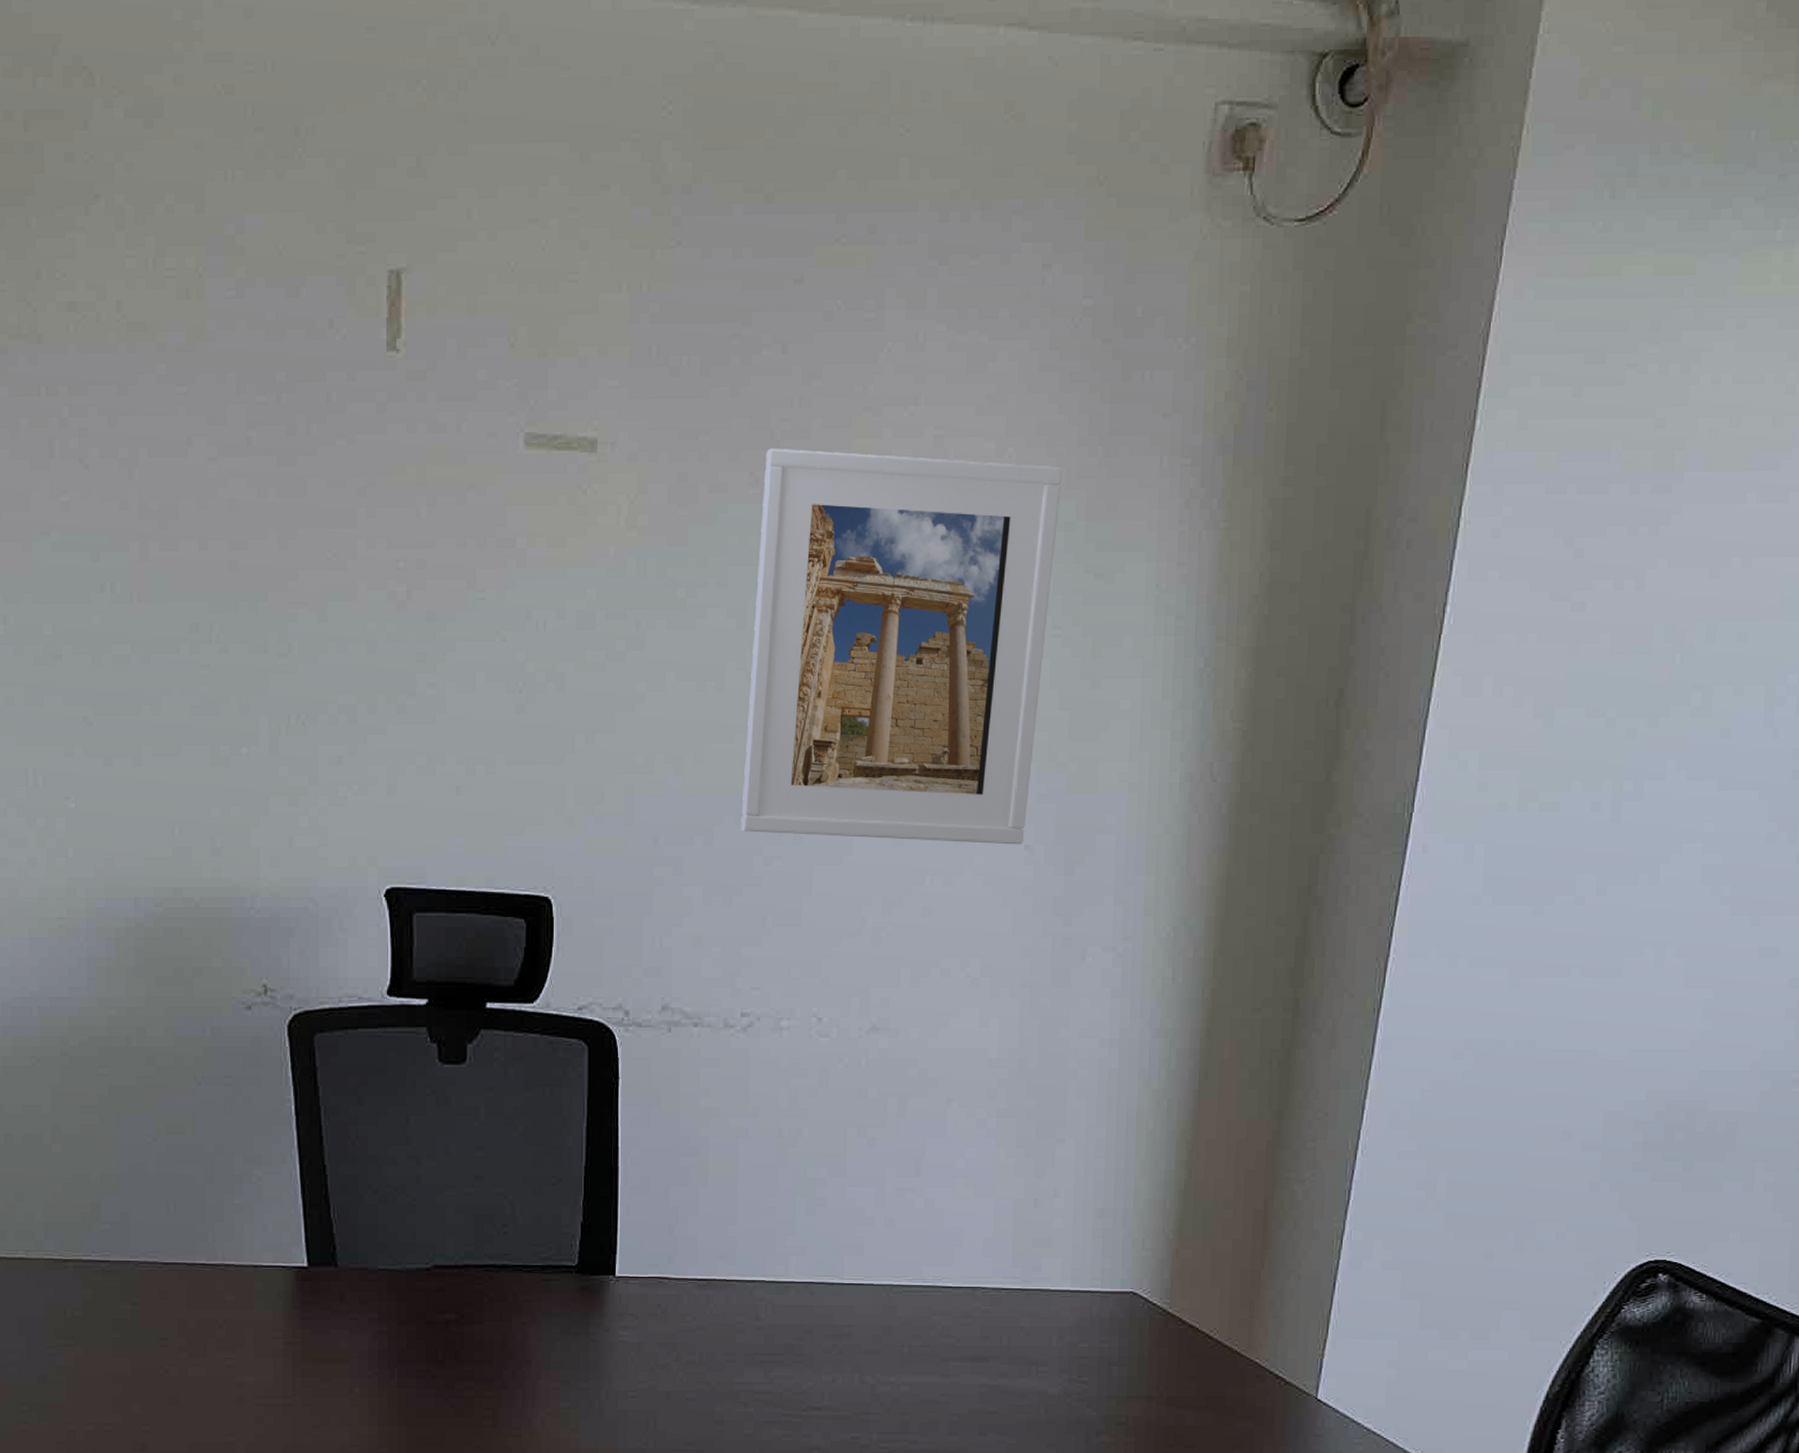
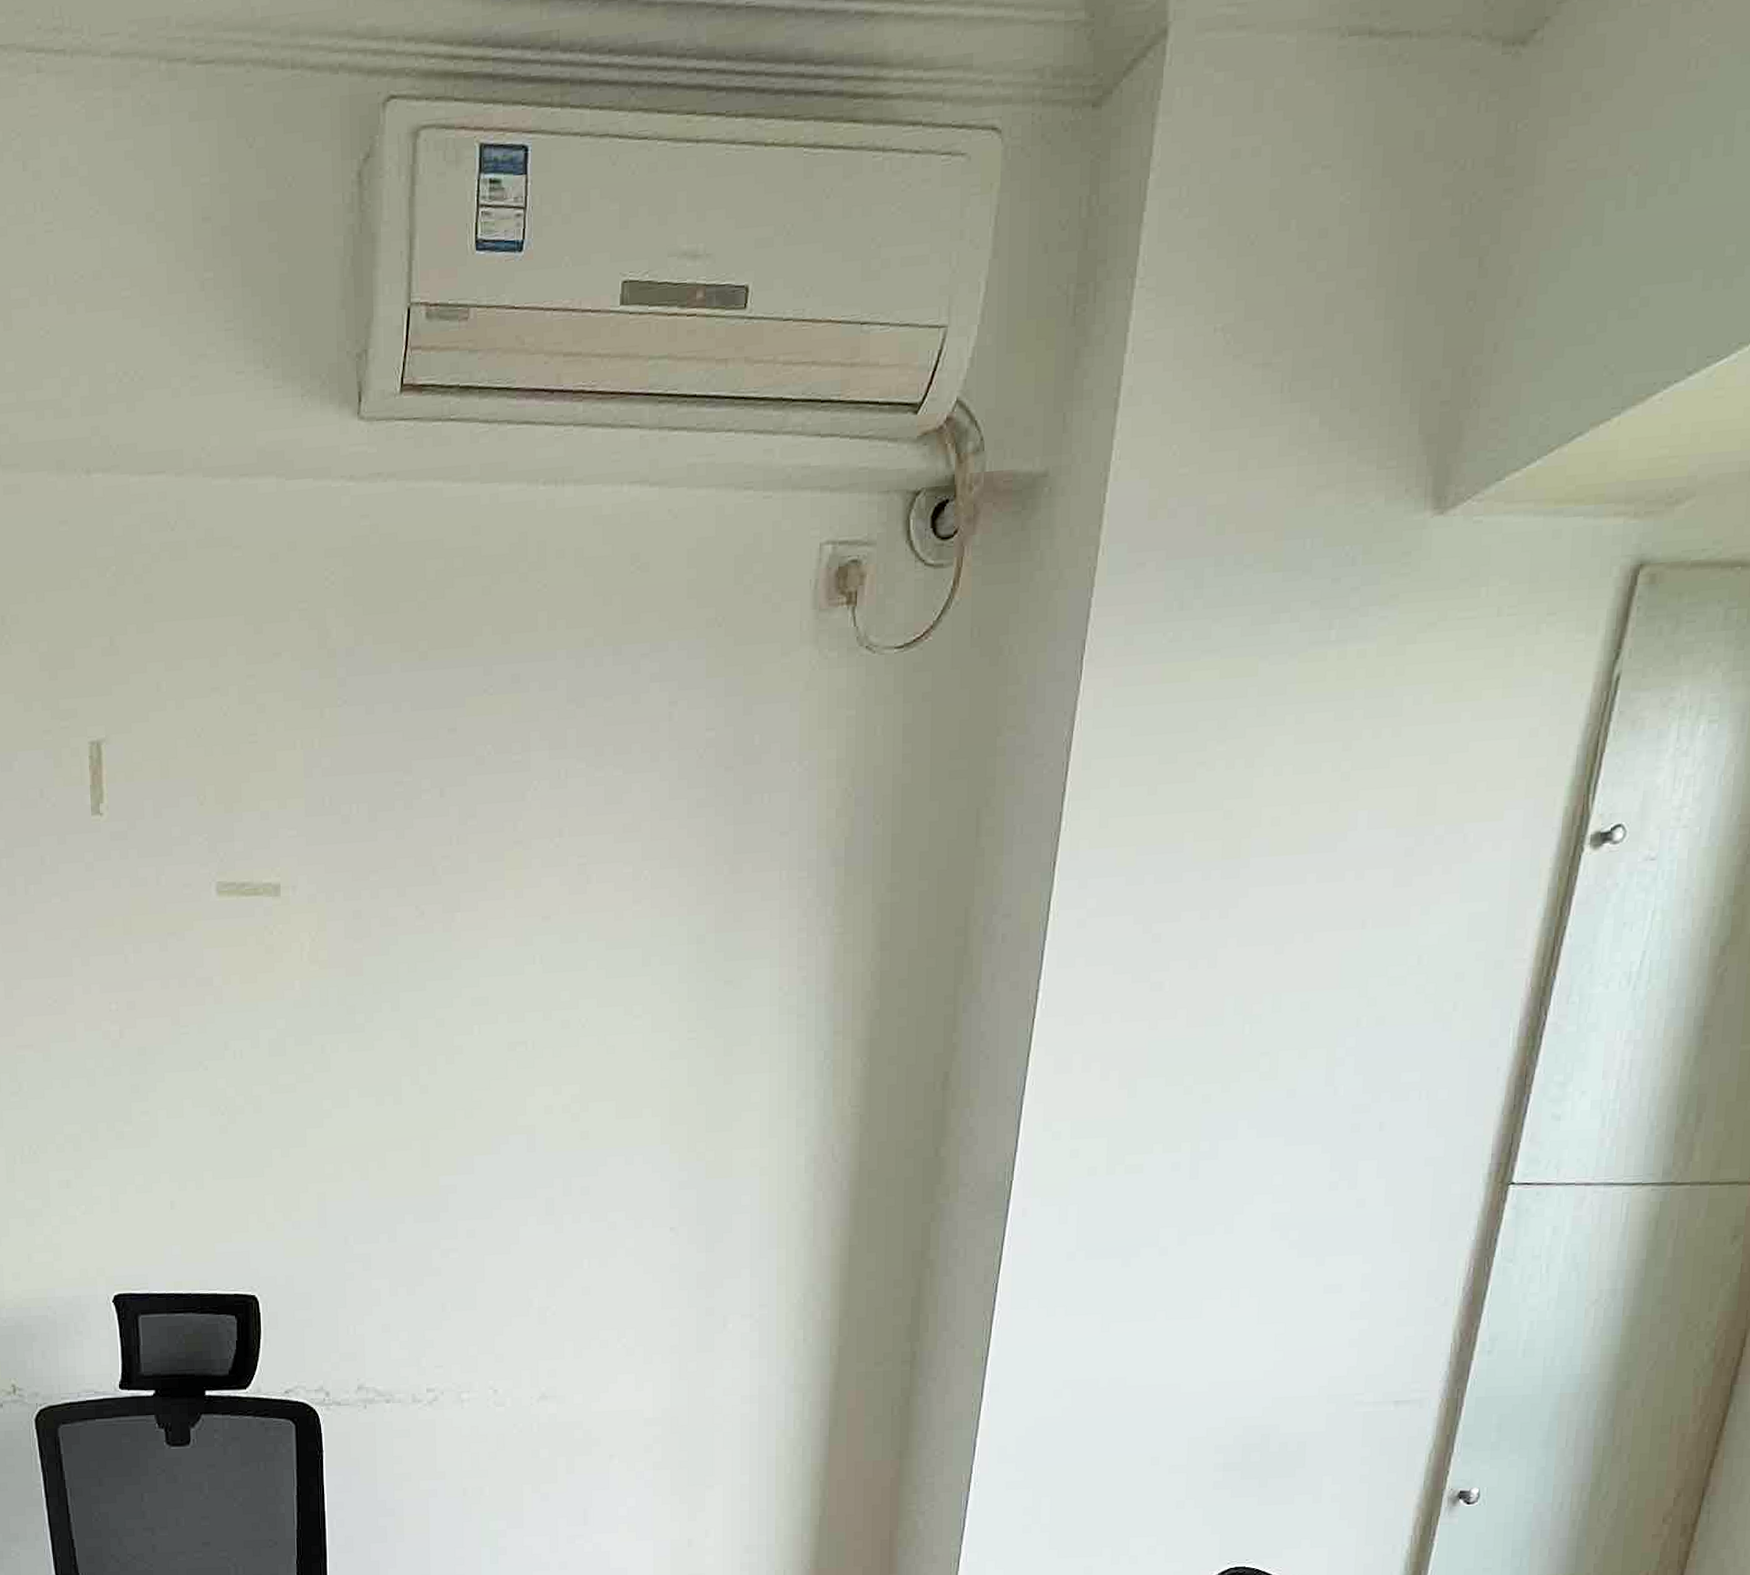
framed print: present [741,448,1063,845] -> none [420,883,693,1229]

